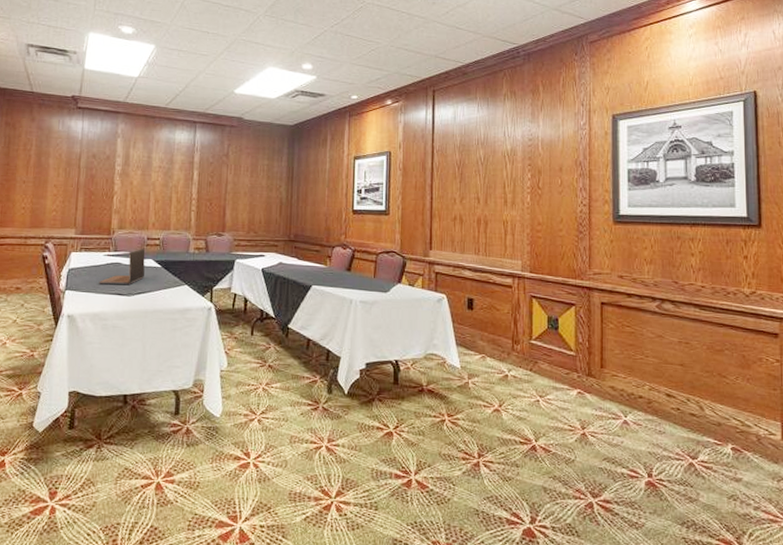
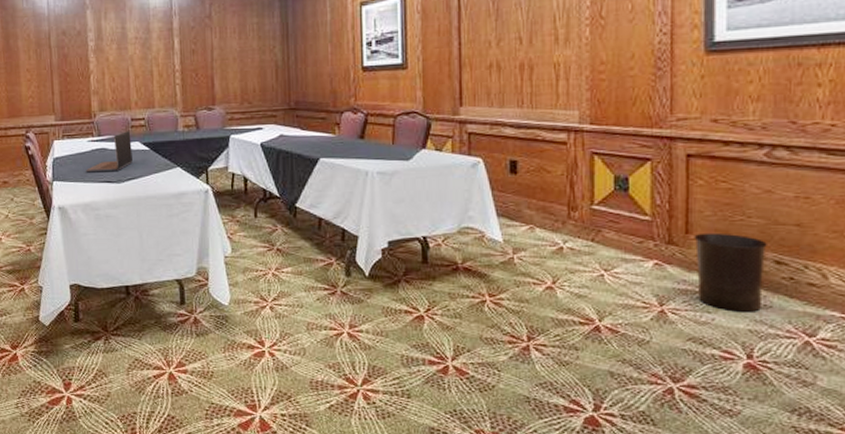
waste bin: none [607,368,660,437] -> present [694,232,767,312]

